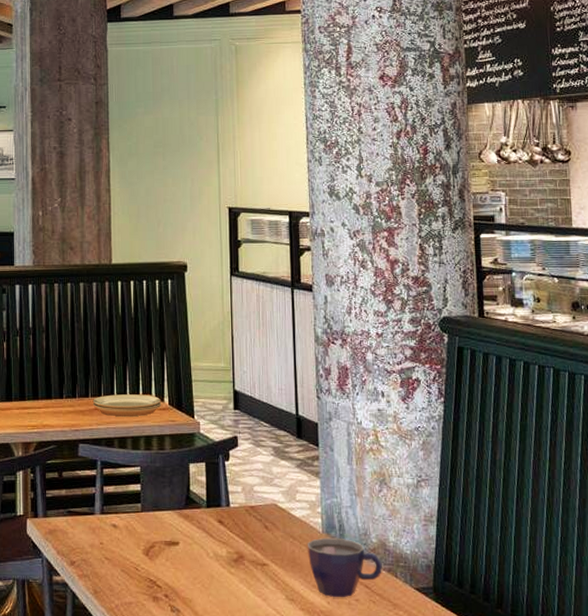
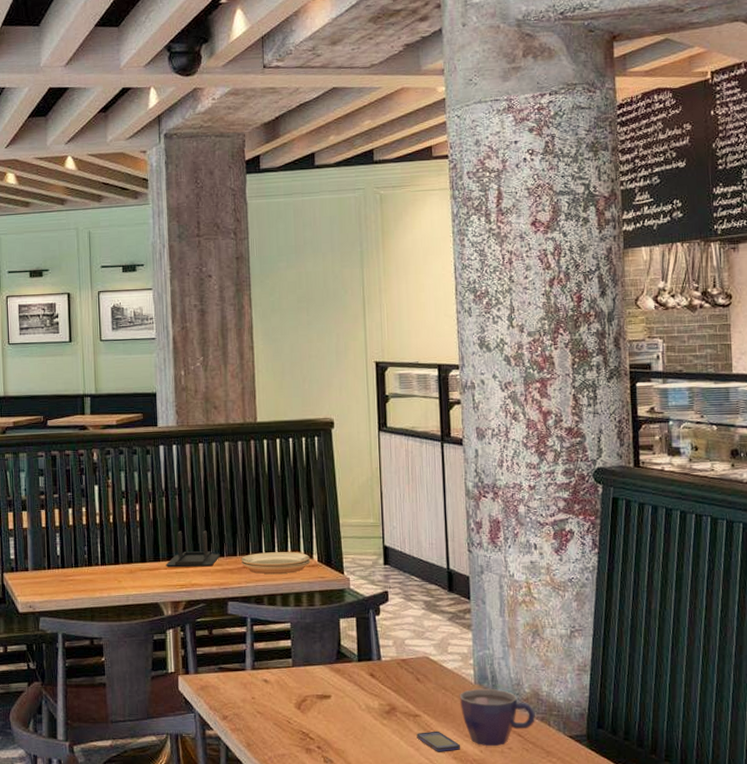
napkin holder: none [18,371,72,407] -> present [166,530,220,567]
mobile phone: none [264,580,307,603] -> present [416,731,460,752]

